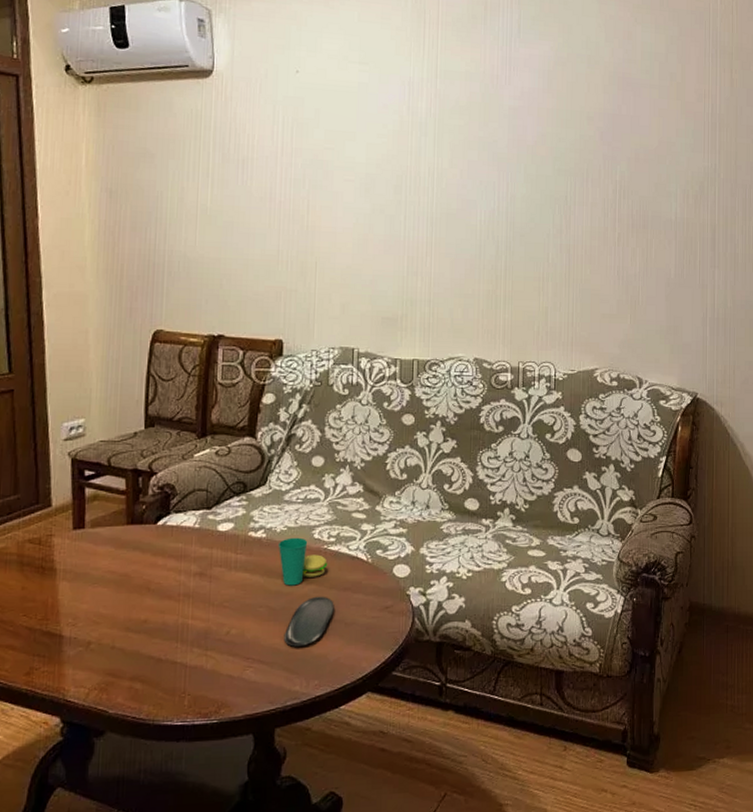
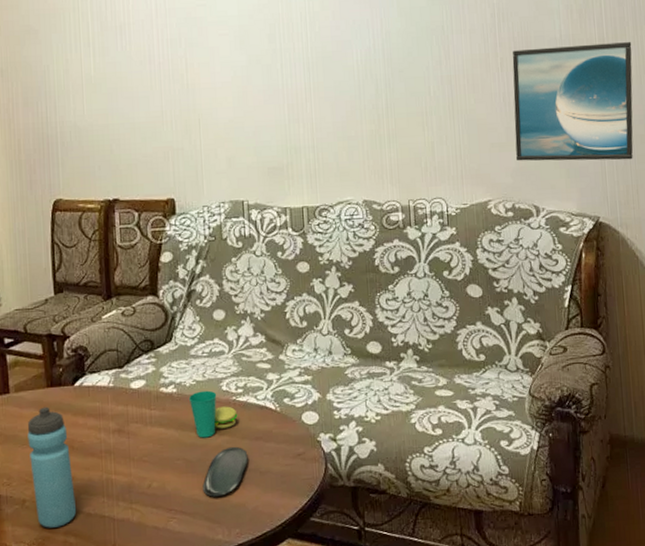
water bottle: none [100,545,147,673] -> present [27,406,77,528]
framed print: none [624,227,740,342] -> present [512,42,634,161]

